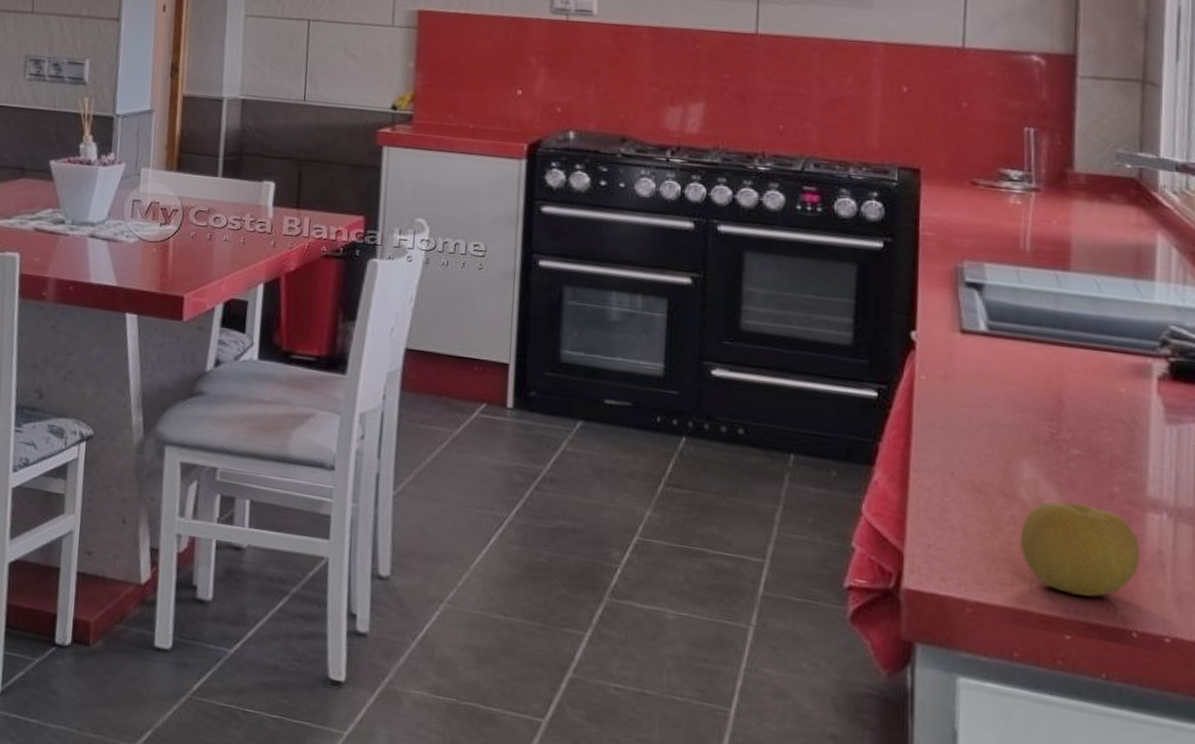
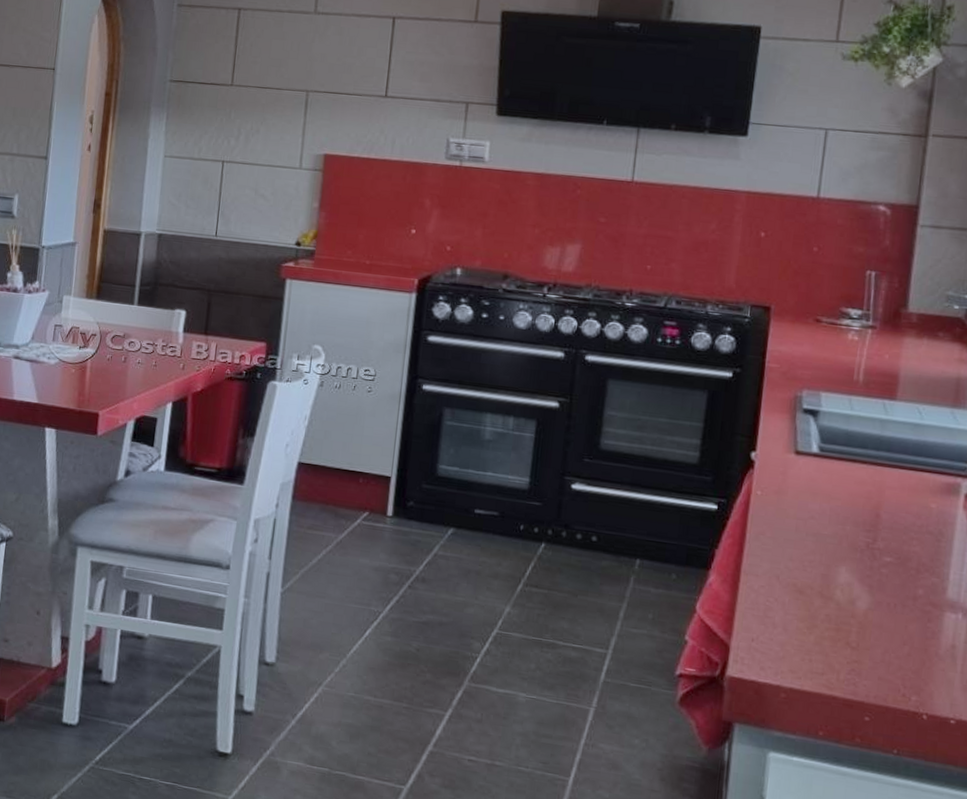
fruit: present [1019,500,1140,597] -> none [832,601,937,685]

